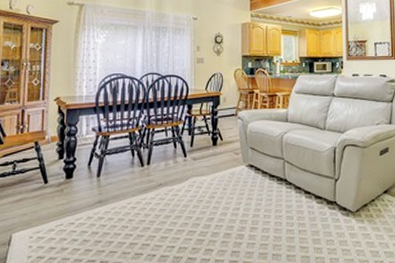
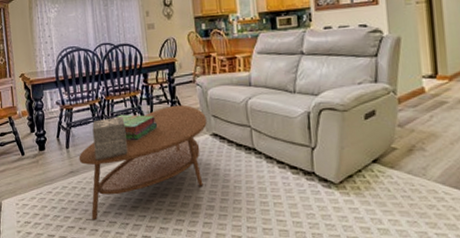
coffee table: none [109,136,244,253] -> present [78,104,207,220]
decorative box: none [128,145,164,190] -> present [92,116,128,161]
stack of books: none [155,143,197,169] -> present [116,114,158,140]

